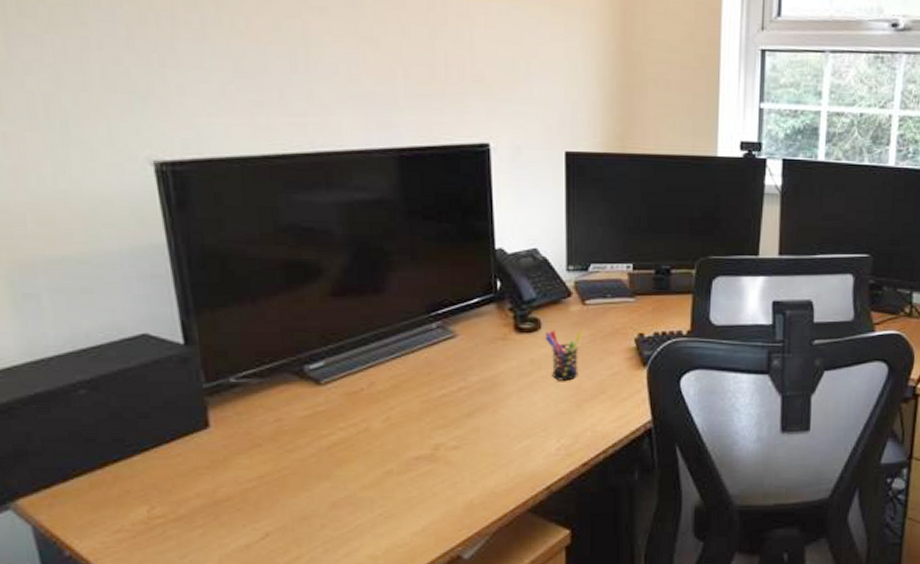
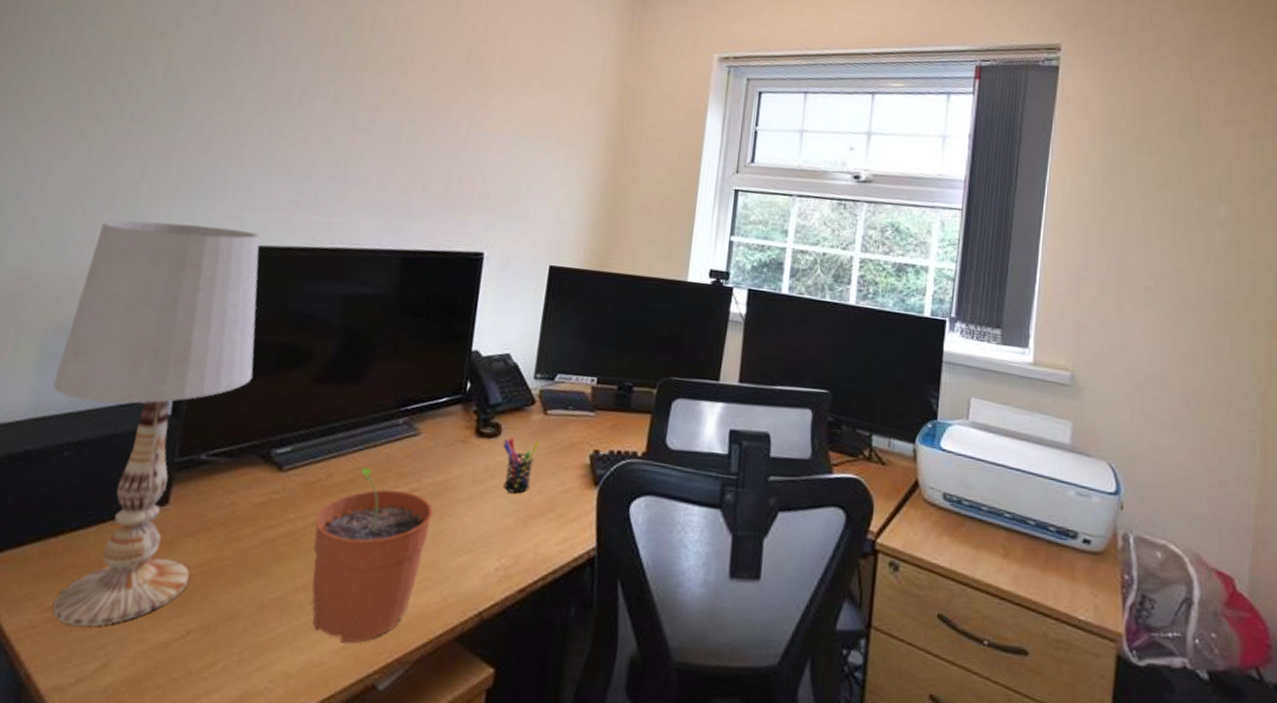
table lamp: none [30,138,263,542] -> present [52,220,260,627]
plant pot: none [367,372,485,526] -> present [312,467,433,644]

